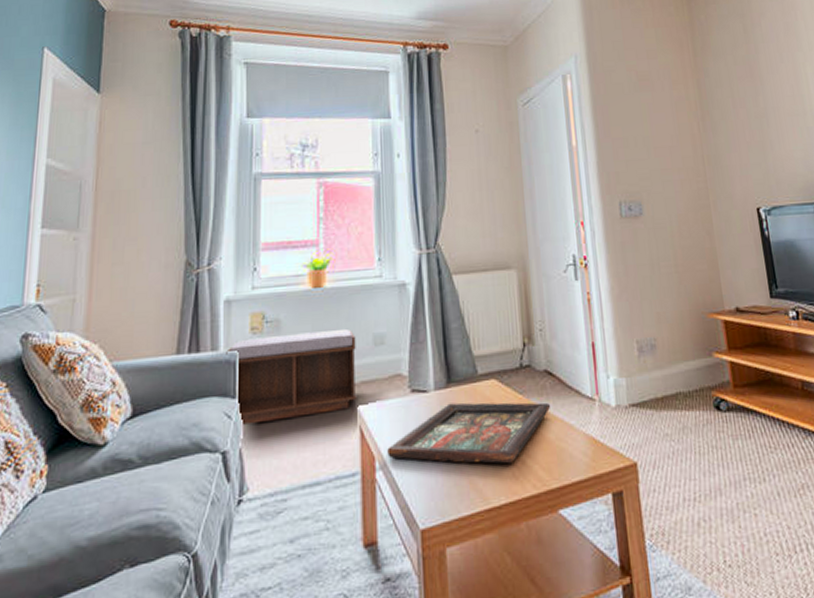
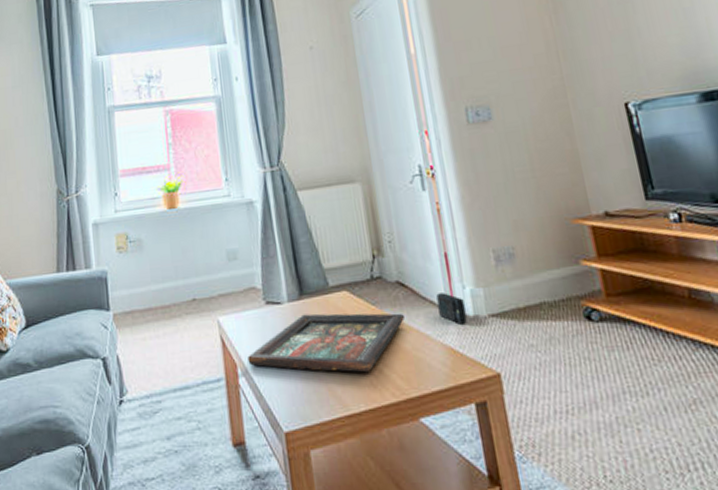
bench: present [226,328,357,425] -> none [98,246,216,334]
speaker: none [582,382,609,414] -> present [436,293,467,325]

